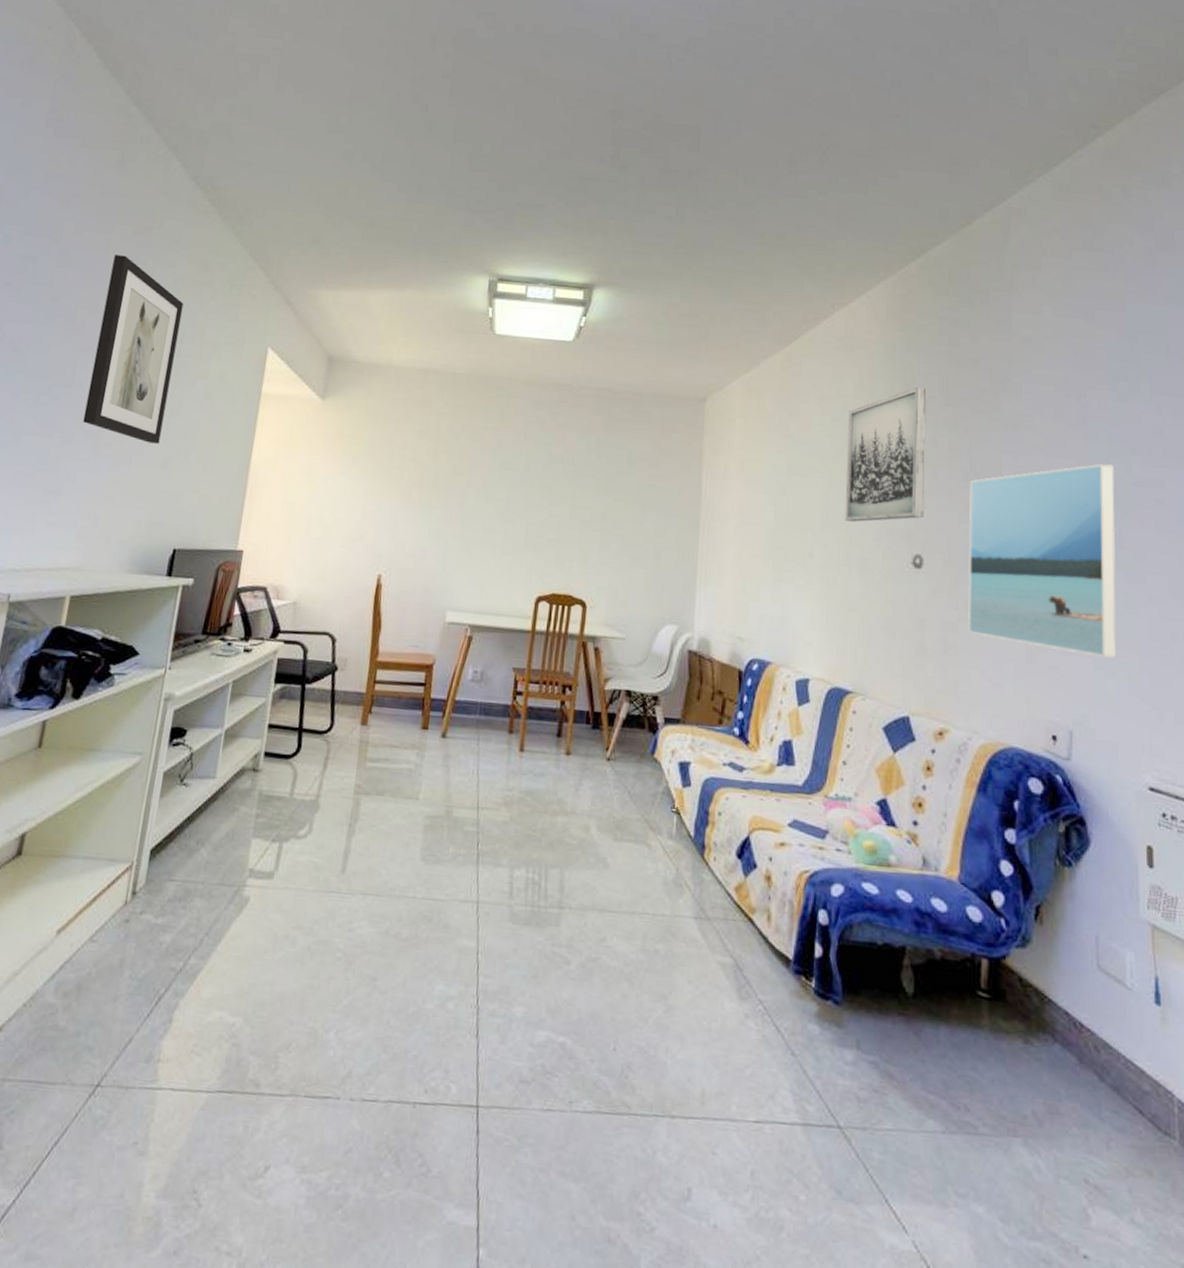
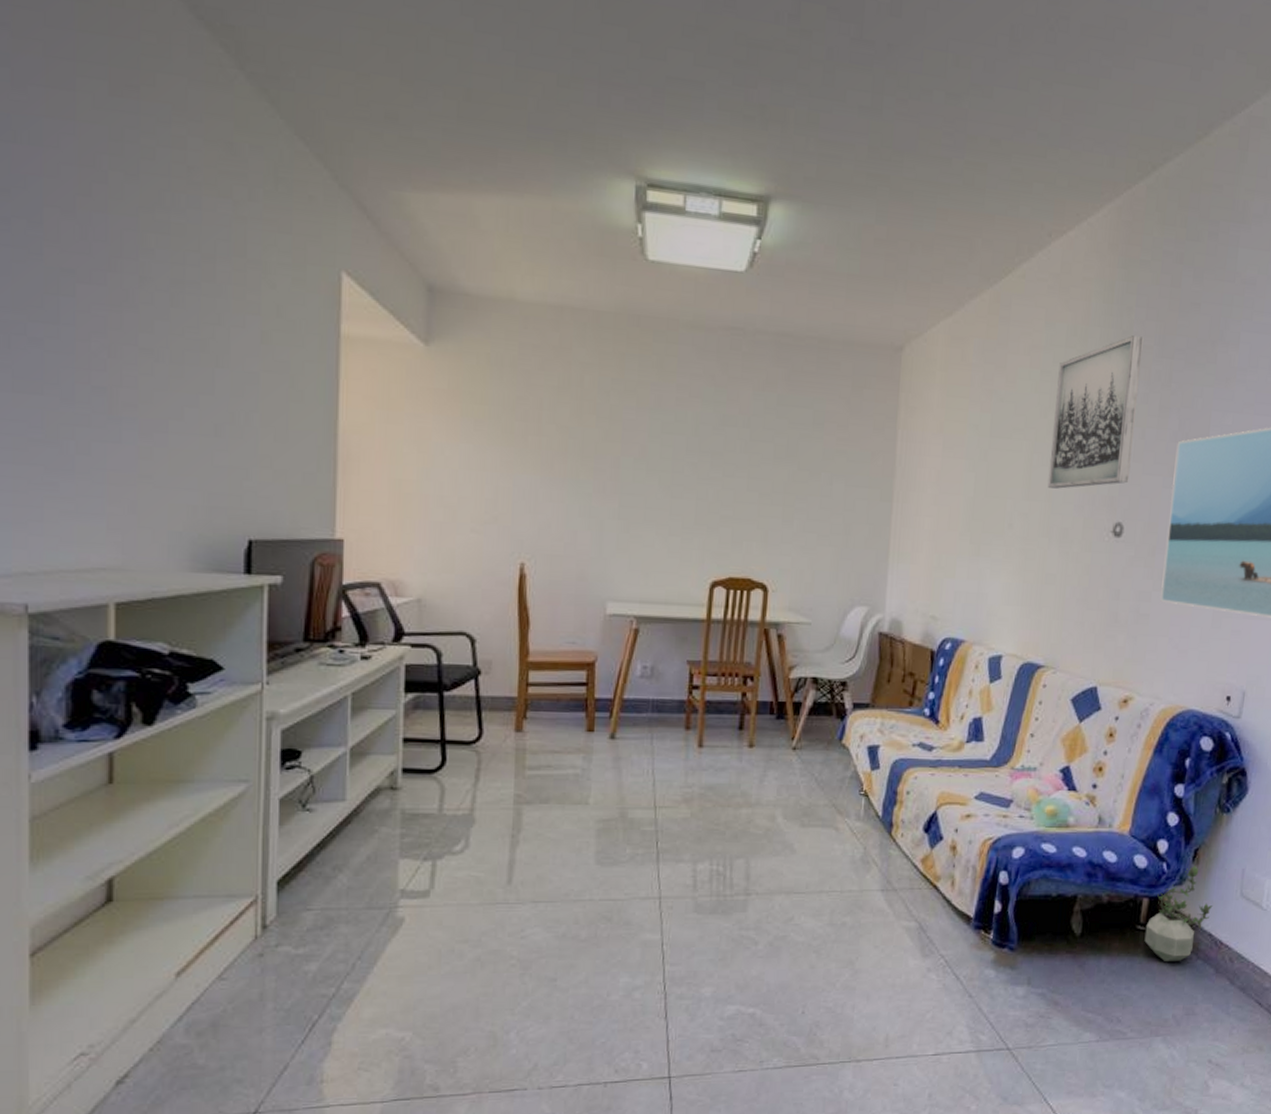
wall art: present [82,255,184,444] -> none [85,125,208,404]
potted plant: none [988,926,1066,1042] -> present [1144,866,1213,962]

